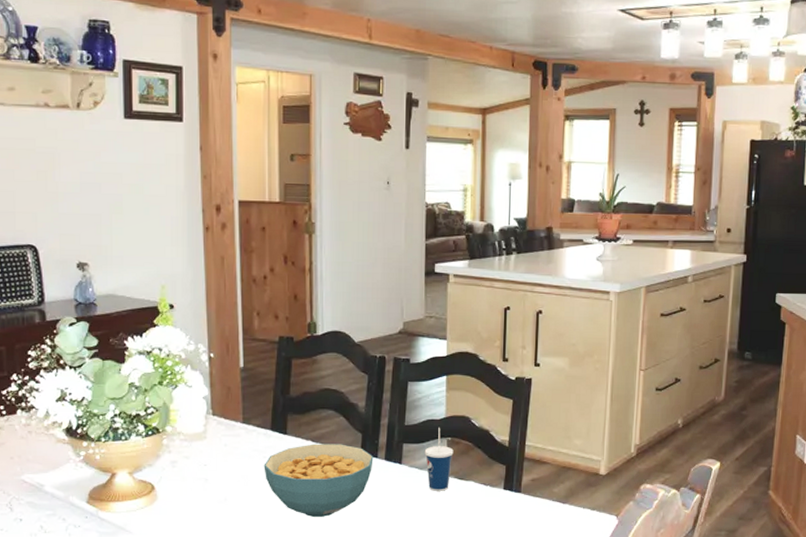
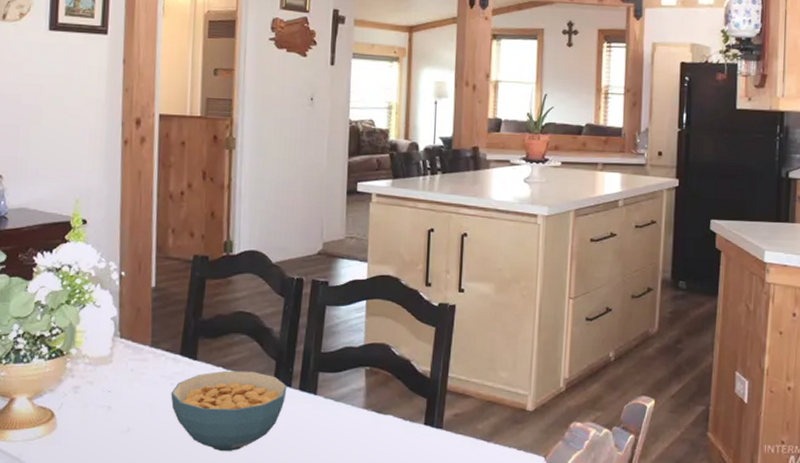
cup: present [424,427,454,491] -> none [341,355,372,425]

